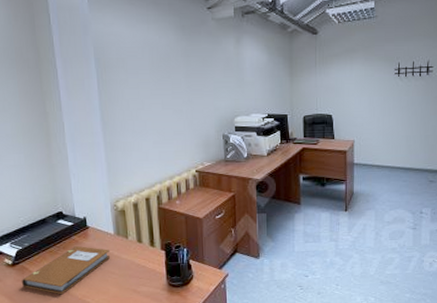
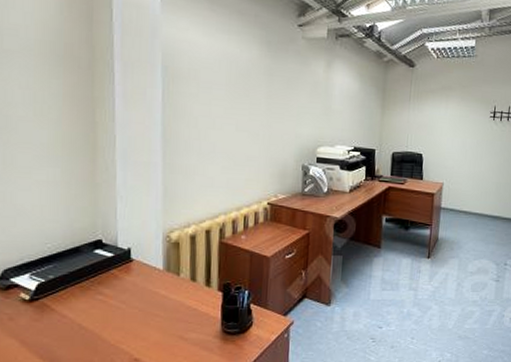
notebook: present [22,245,110,295] -> none [40,280,155,339]

